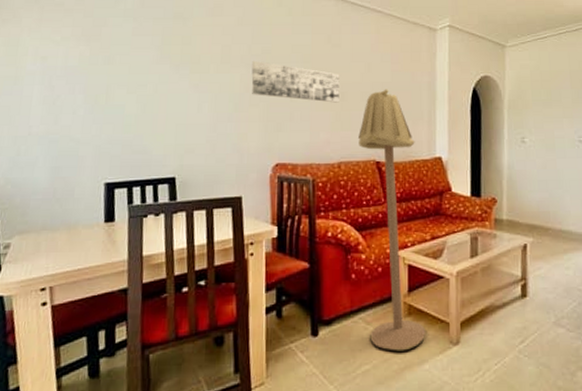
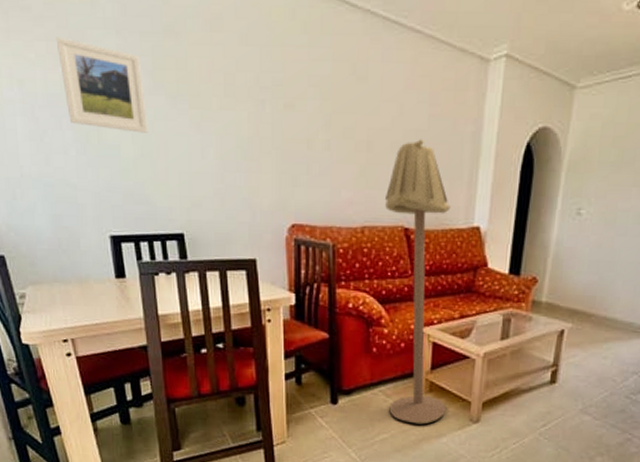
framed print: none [81,24,153,94] -> present [55,37,149,133]
wall art: present [251,60,340,103] -> none [261,94,366,154]

